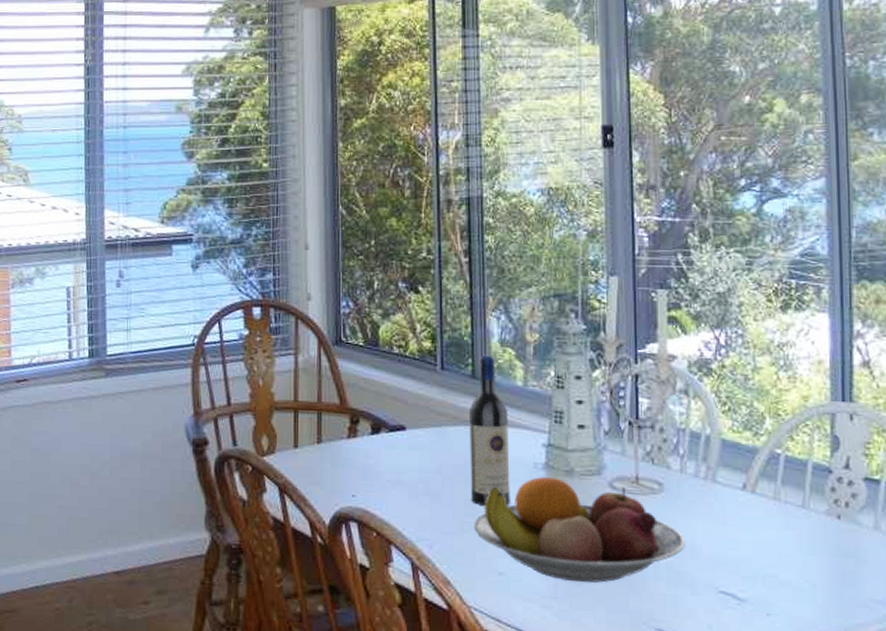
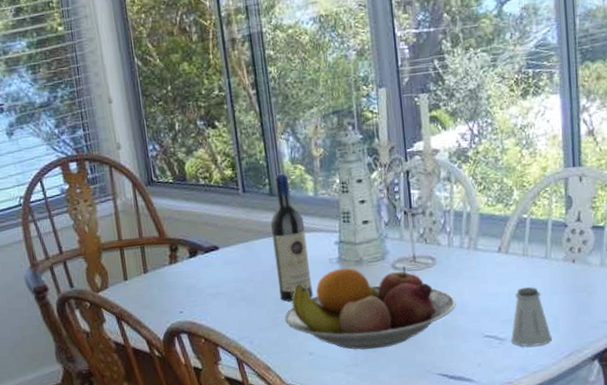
saltshaker: none [753,539,806,617] -> present [511,287,552,347]

